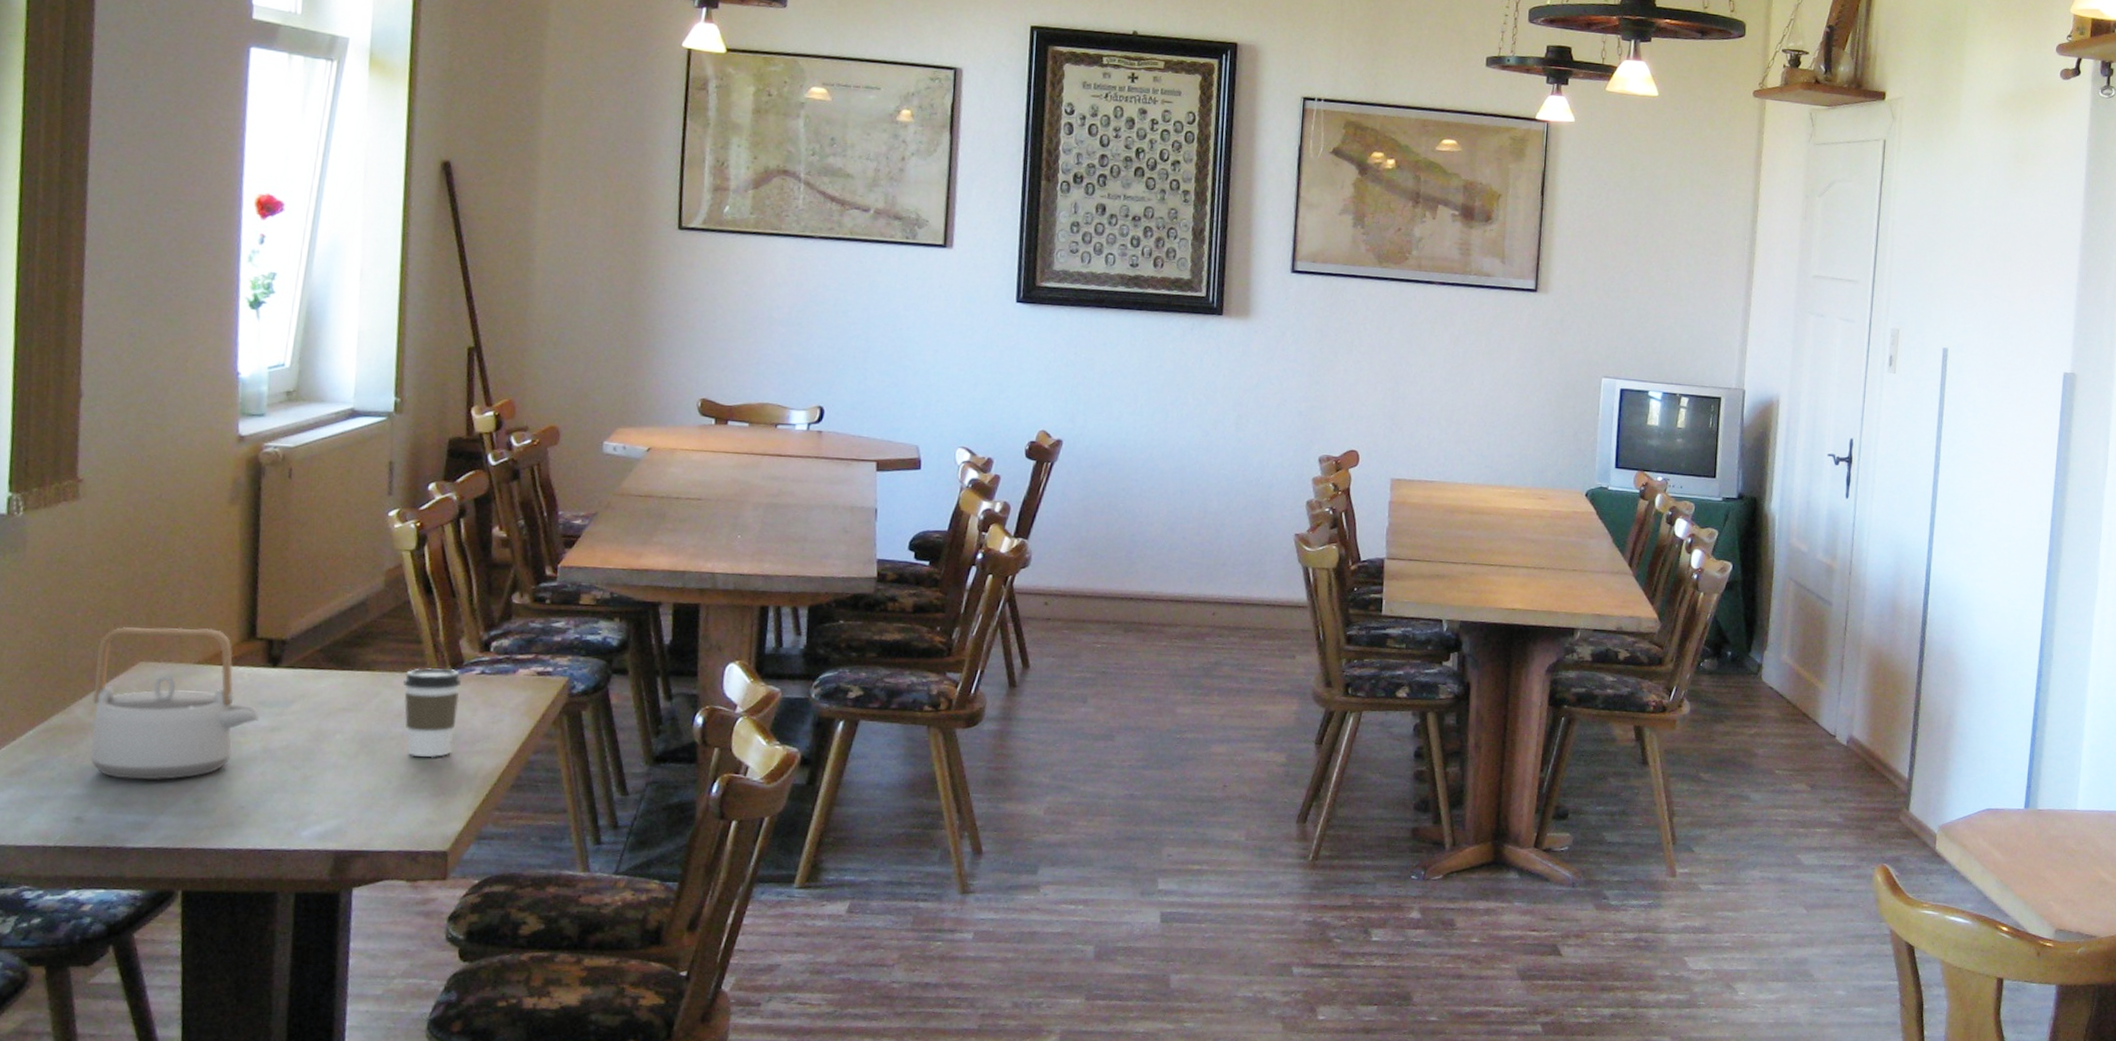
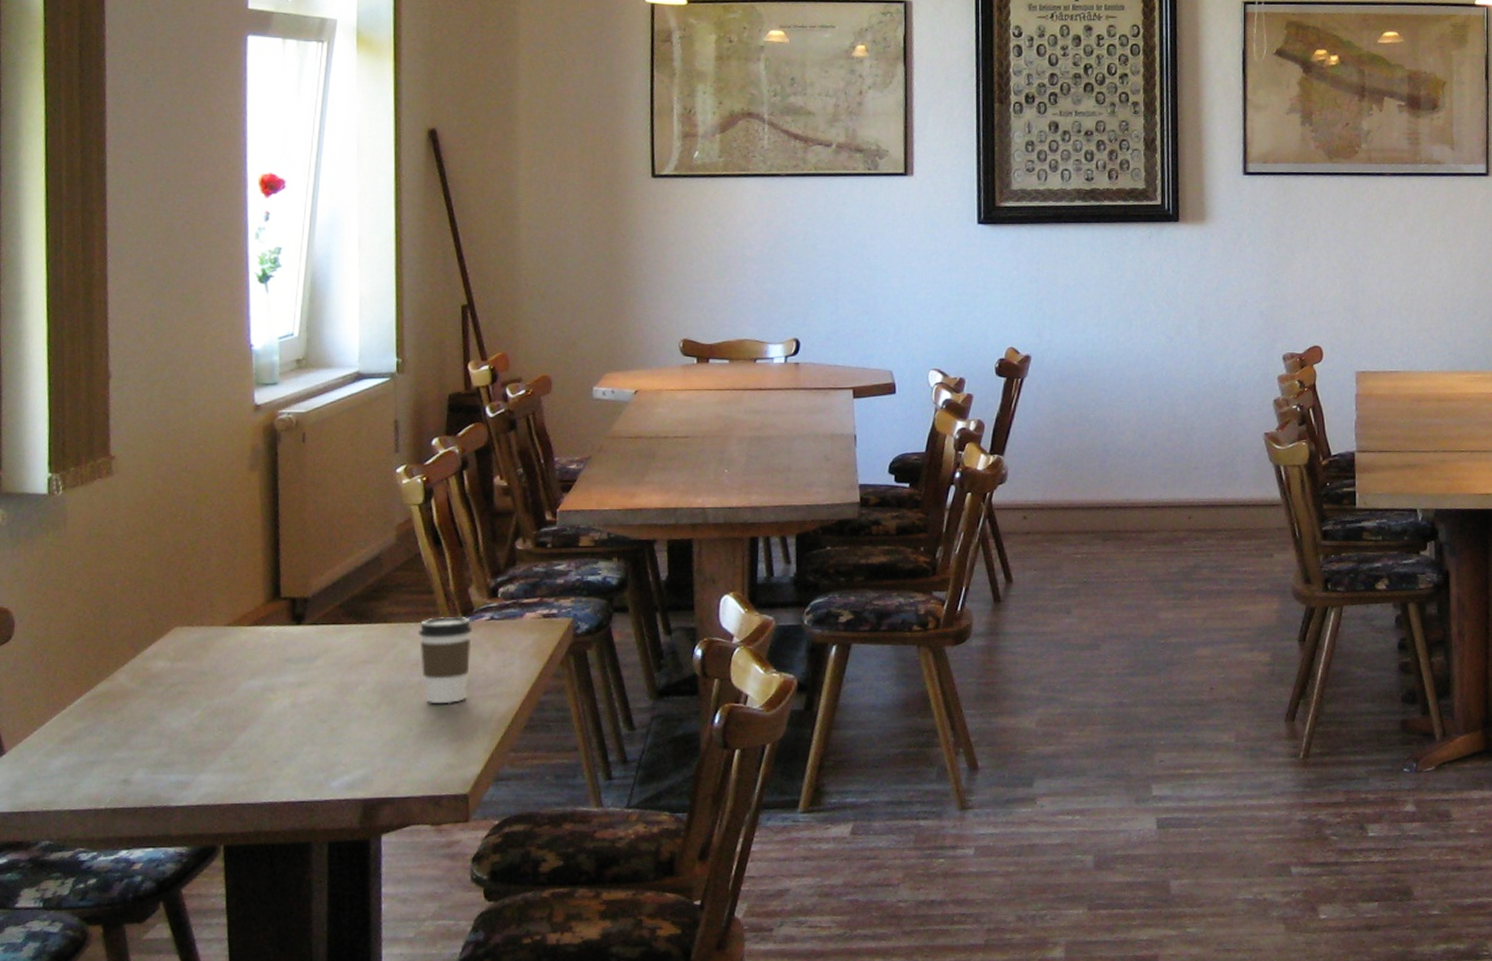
teapot: present [90,627,260,781] -> none [133,590,287,741]

